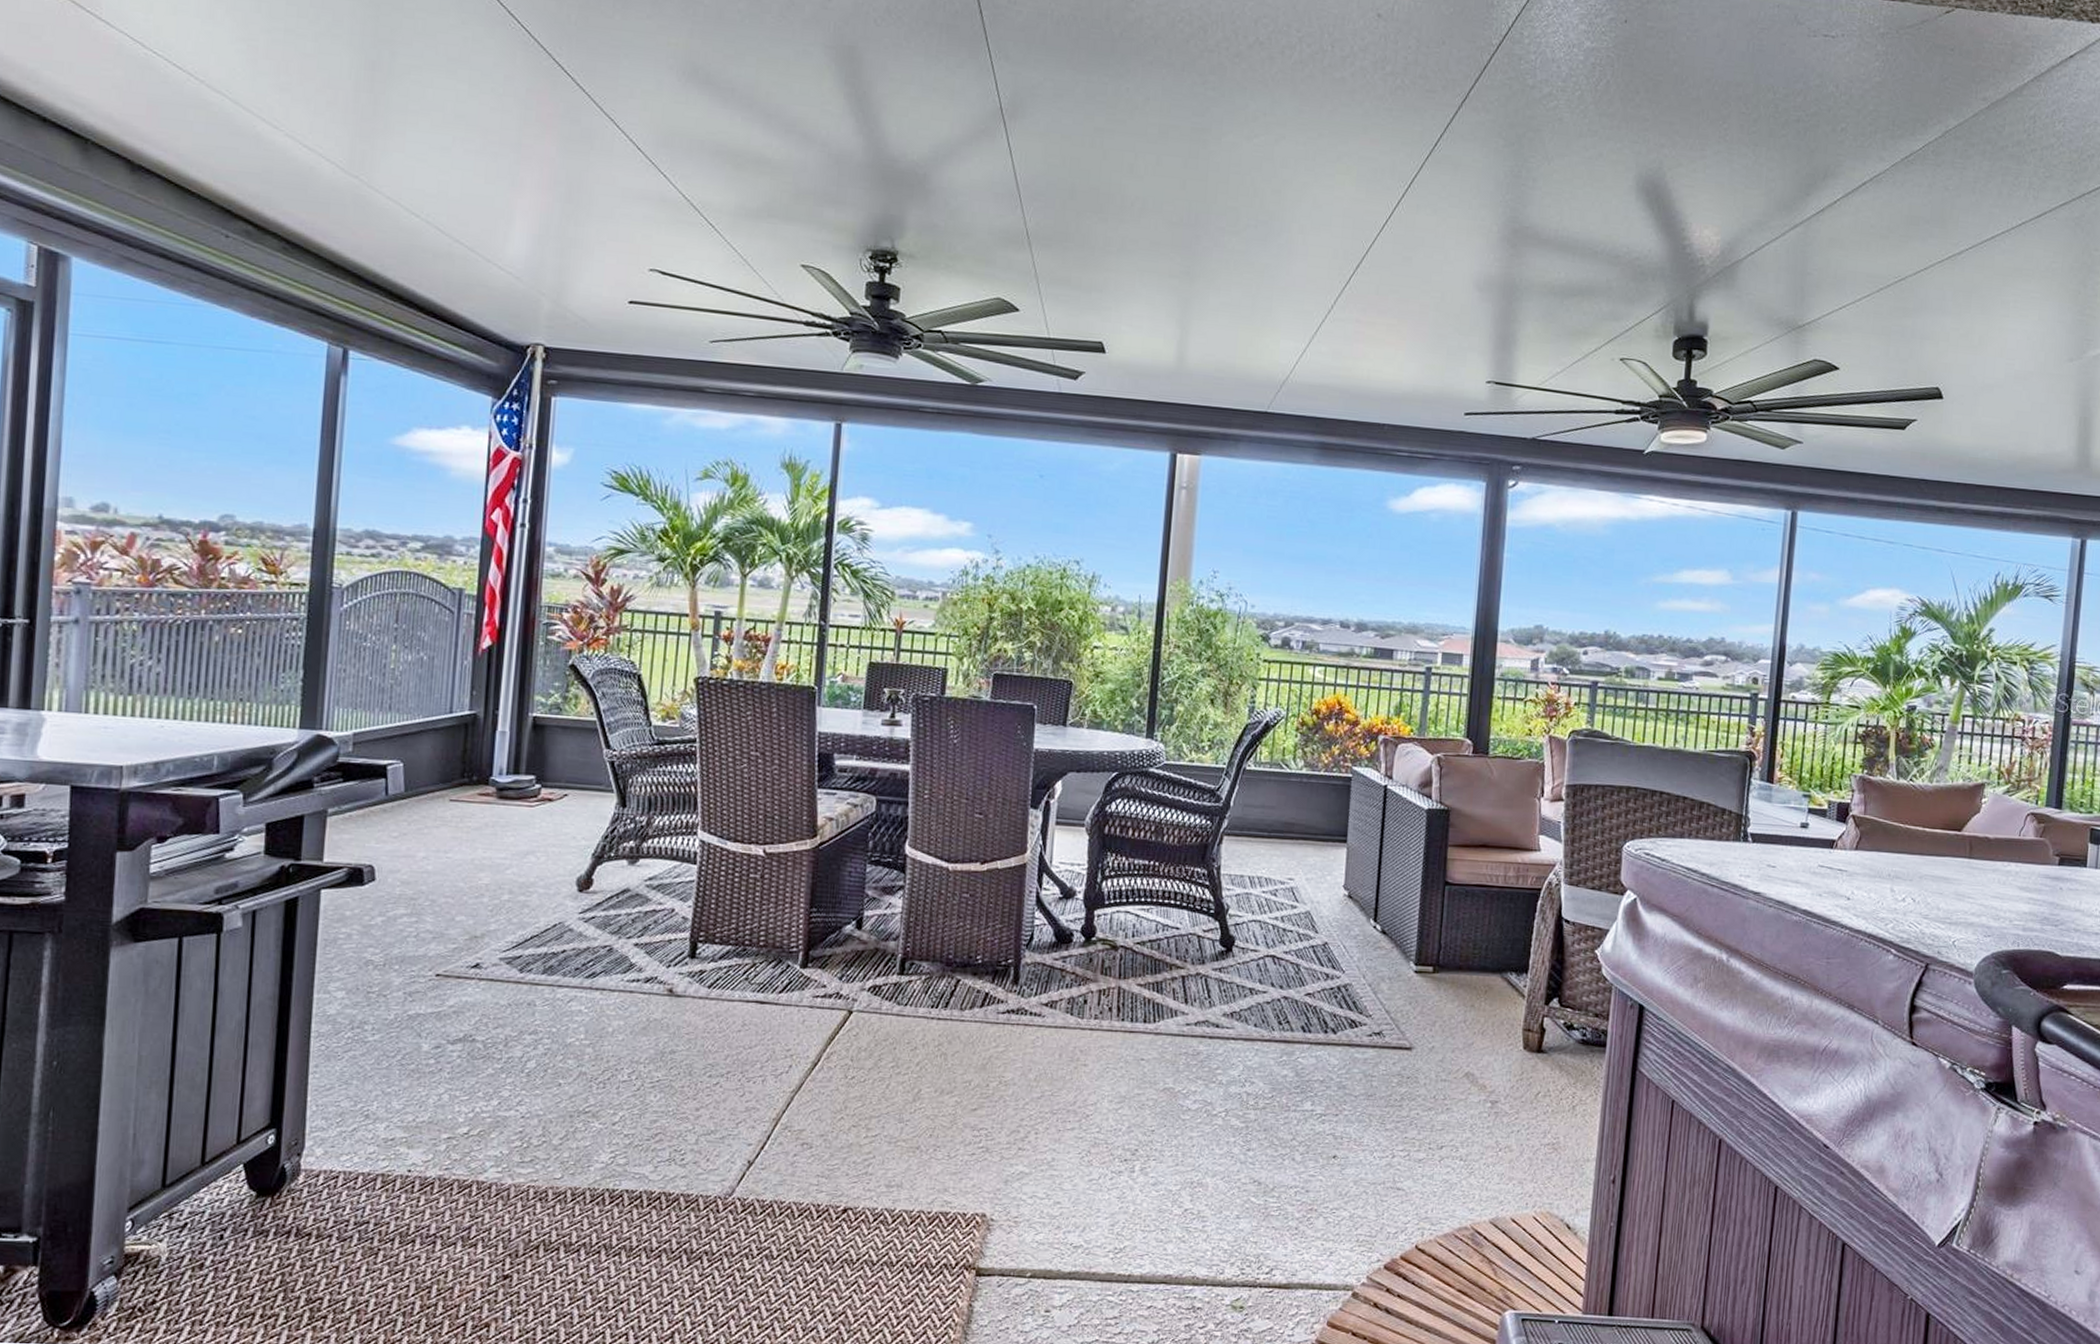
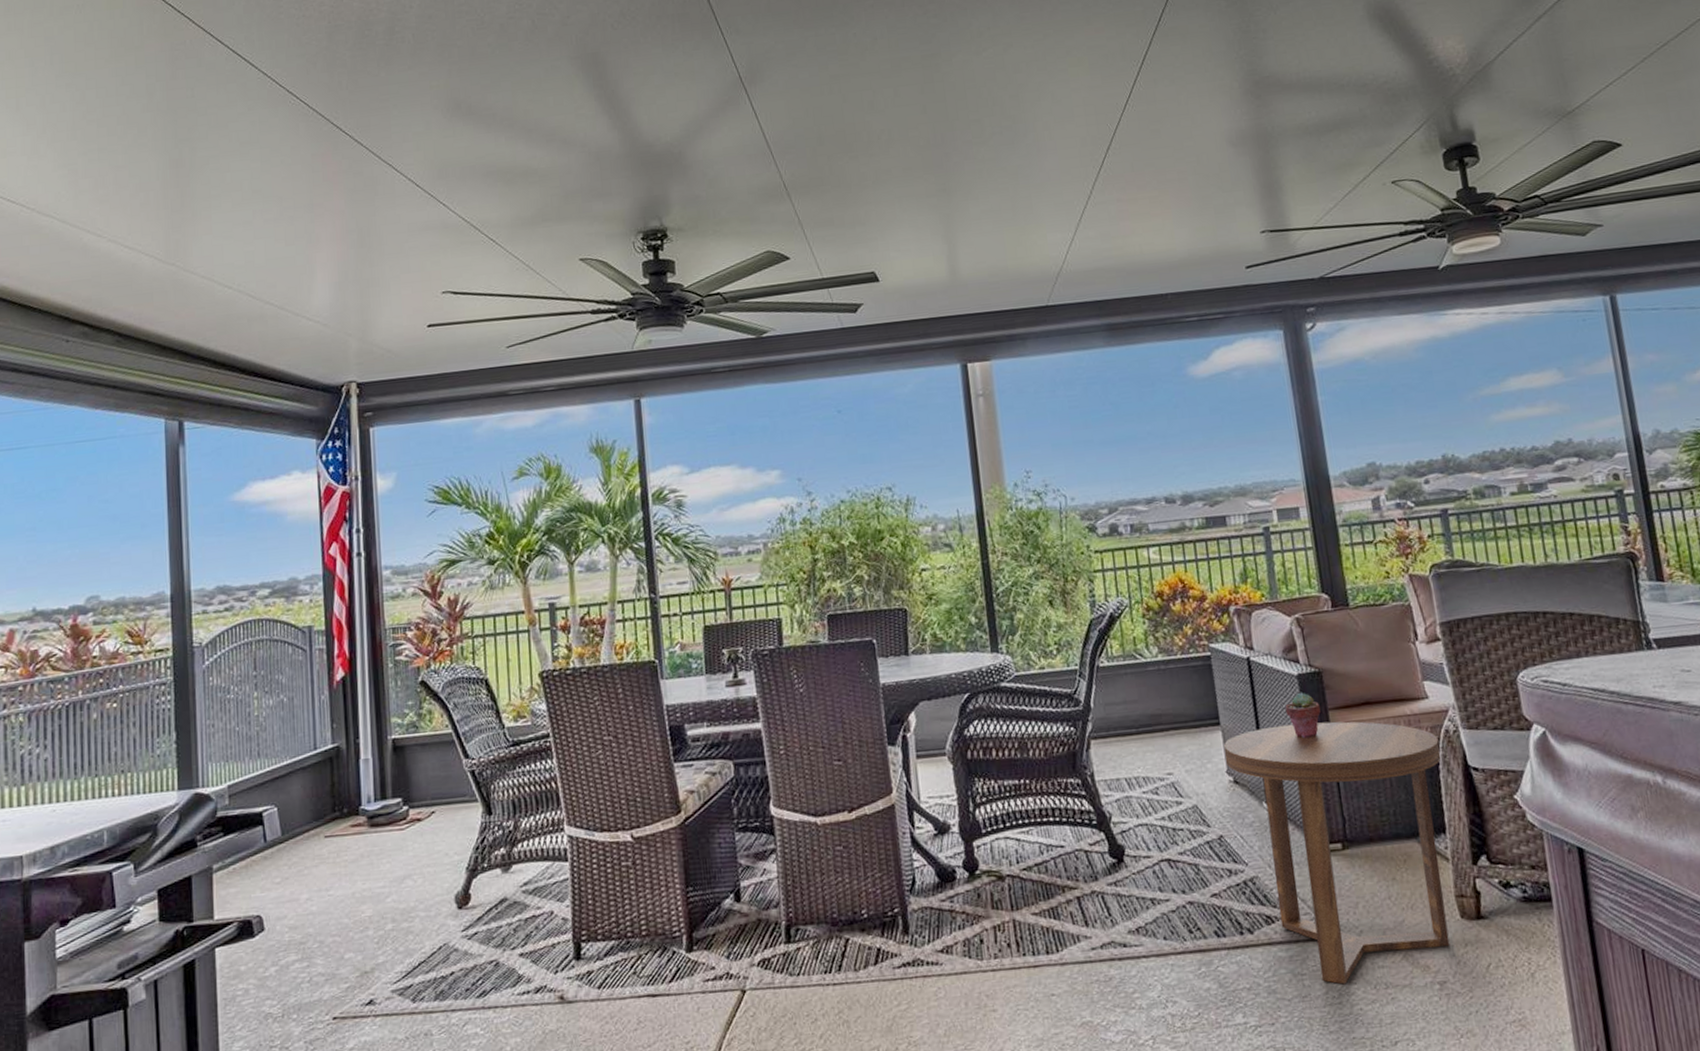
side table: none [1345,852,1541,1090] -> present [1224,721,1450,985]
potted succulent: none [1409,825,1441,869] -> present [1285,692,1321,739]

